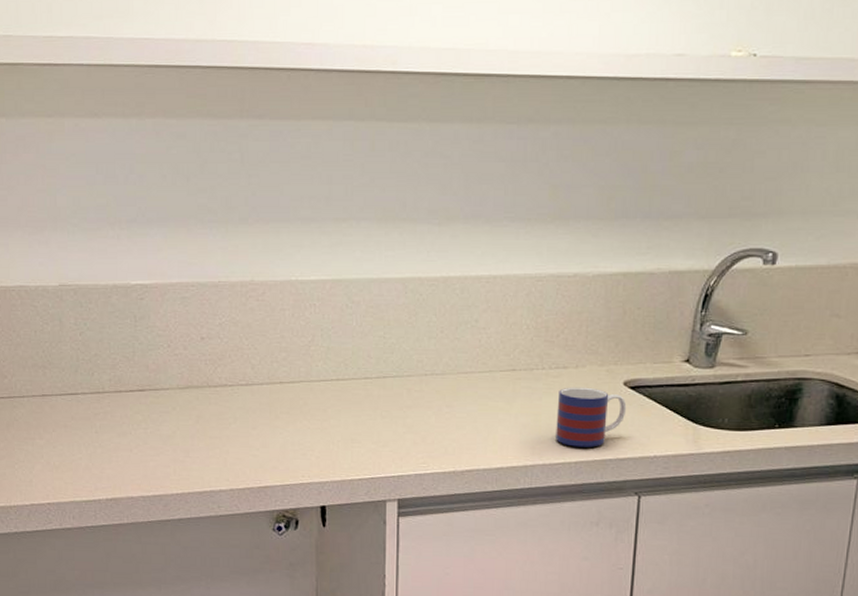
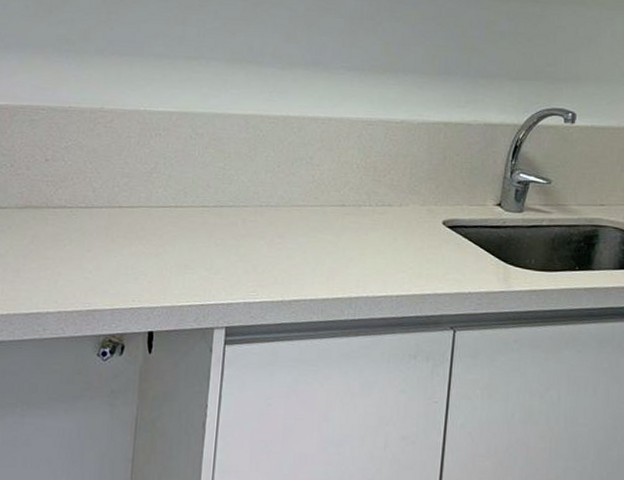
mug: present [556,387,627,447] -> none [379,224,445,282]

